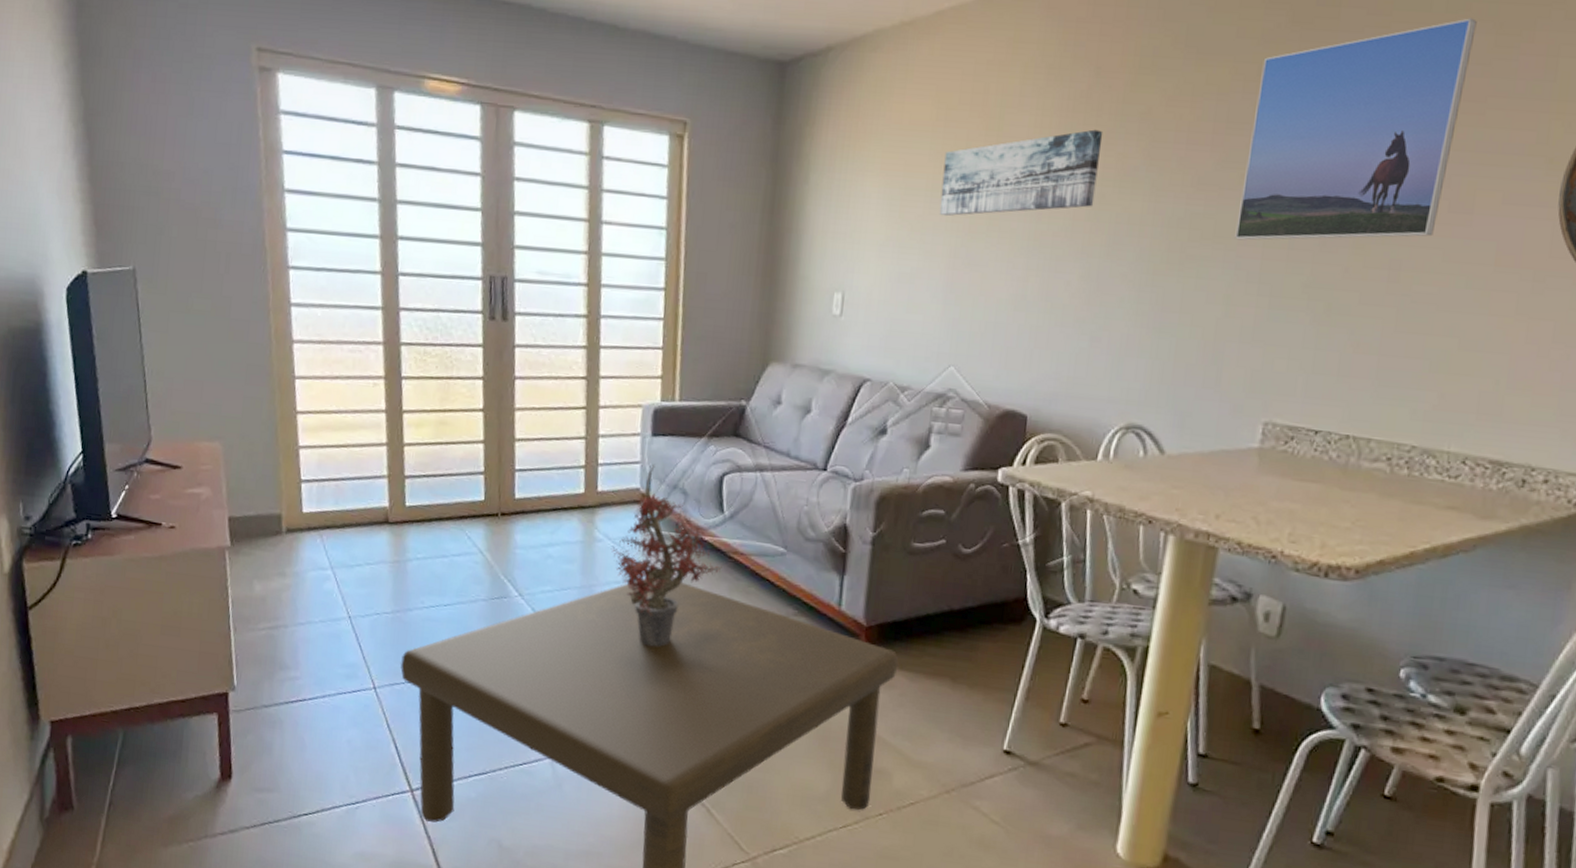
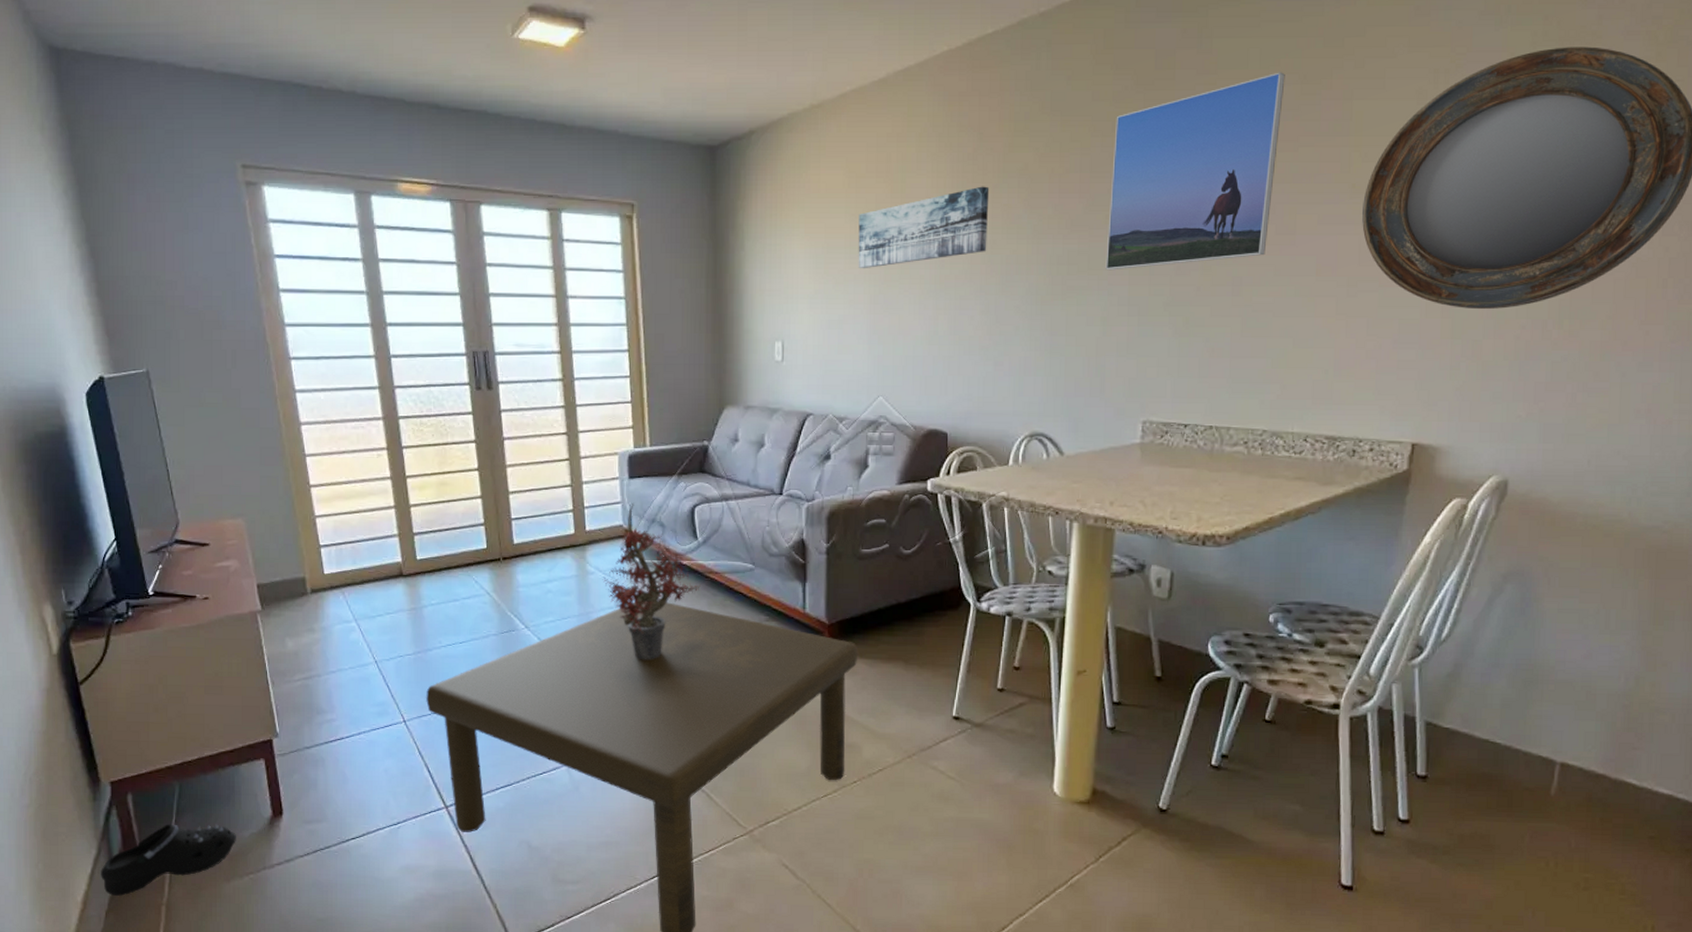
shoe: none [30,774,179,850] -> present [101,824,236,897]

